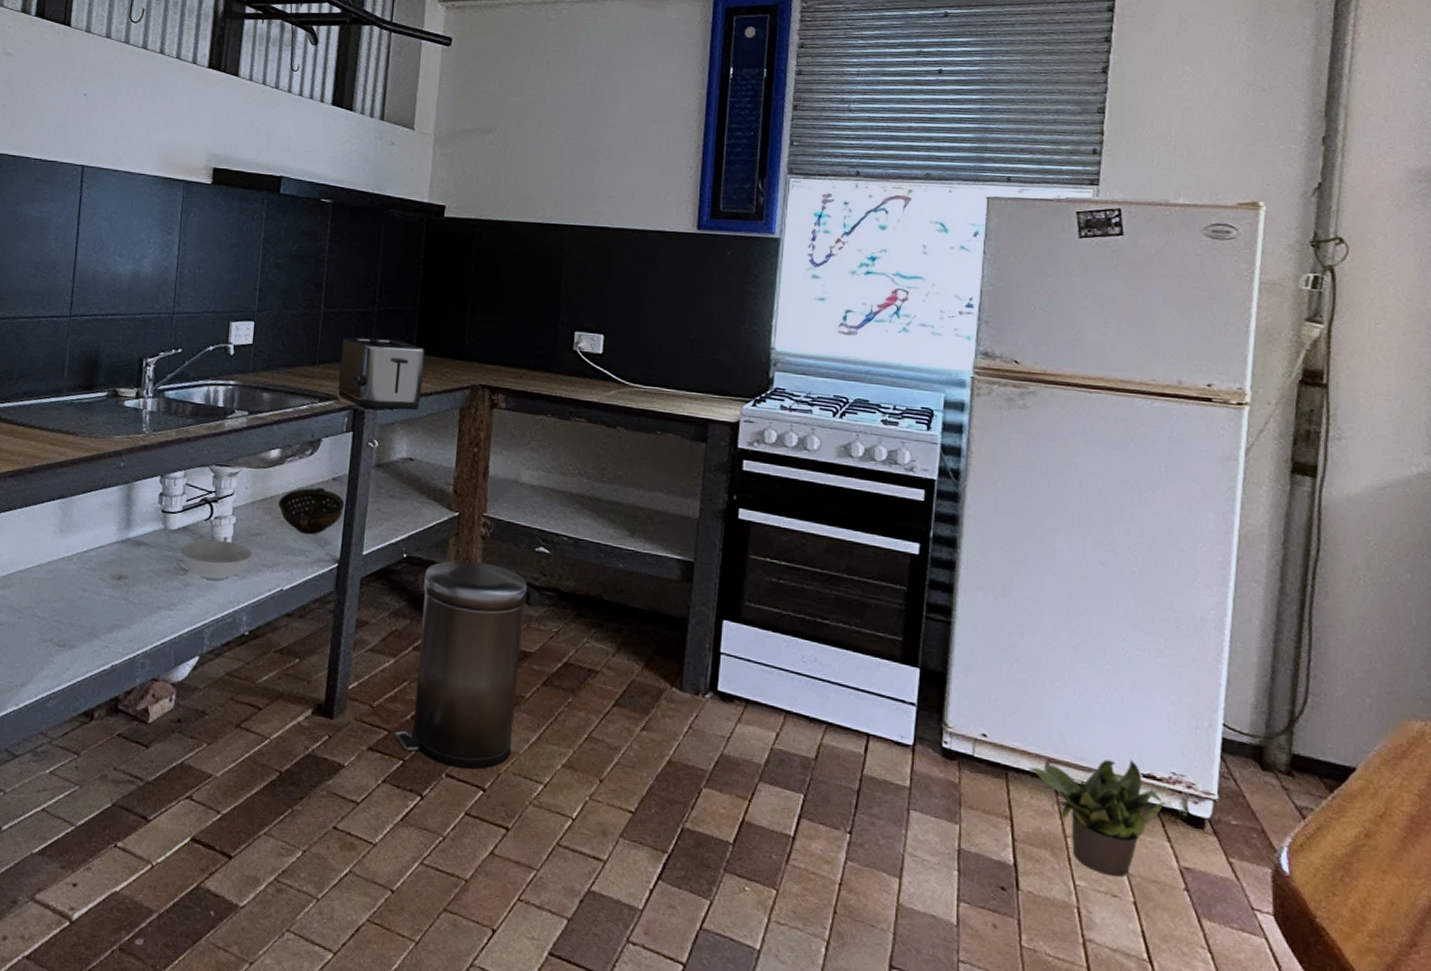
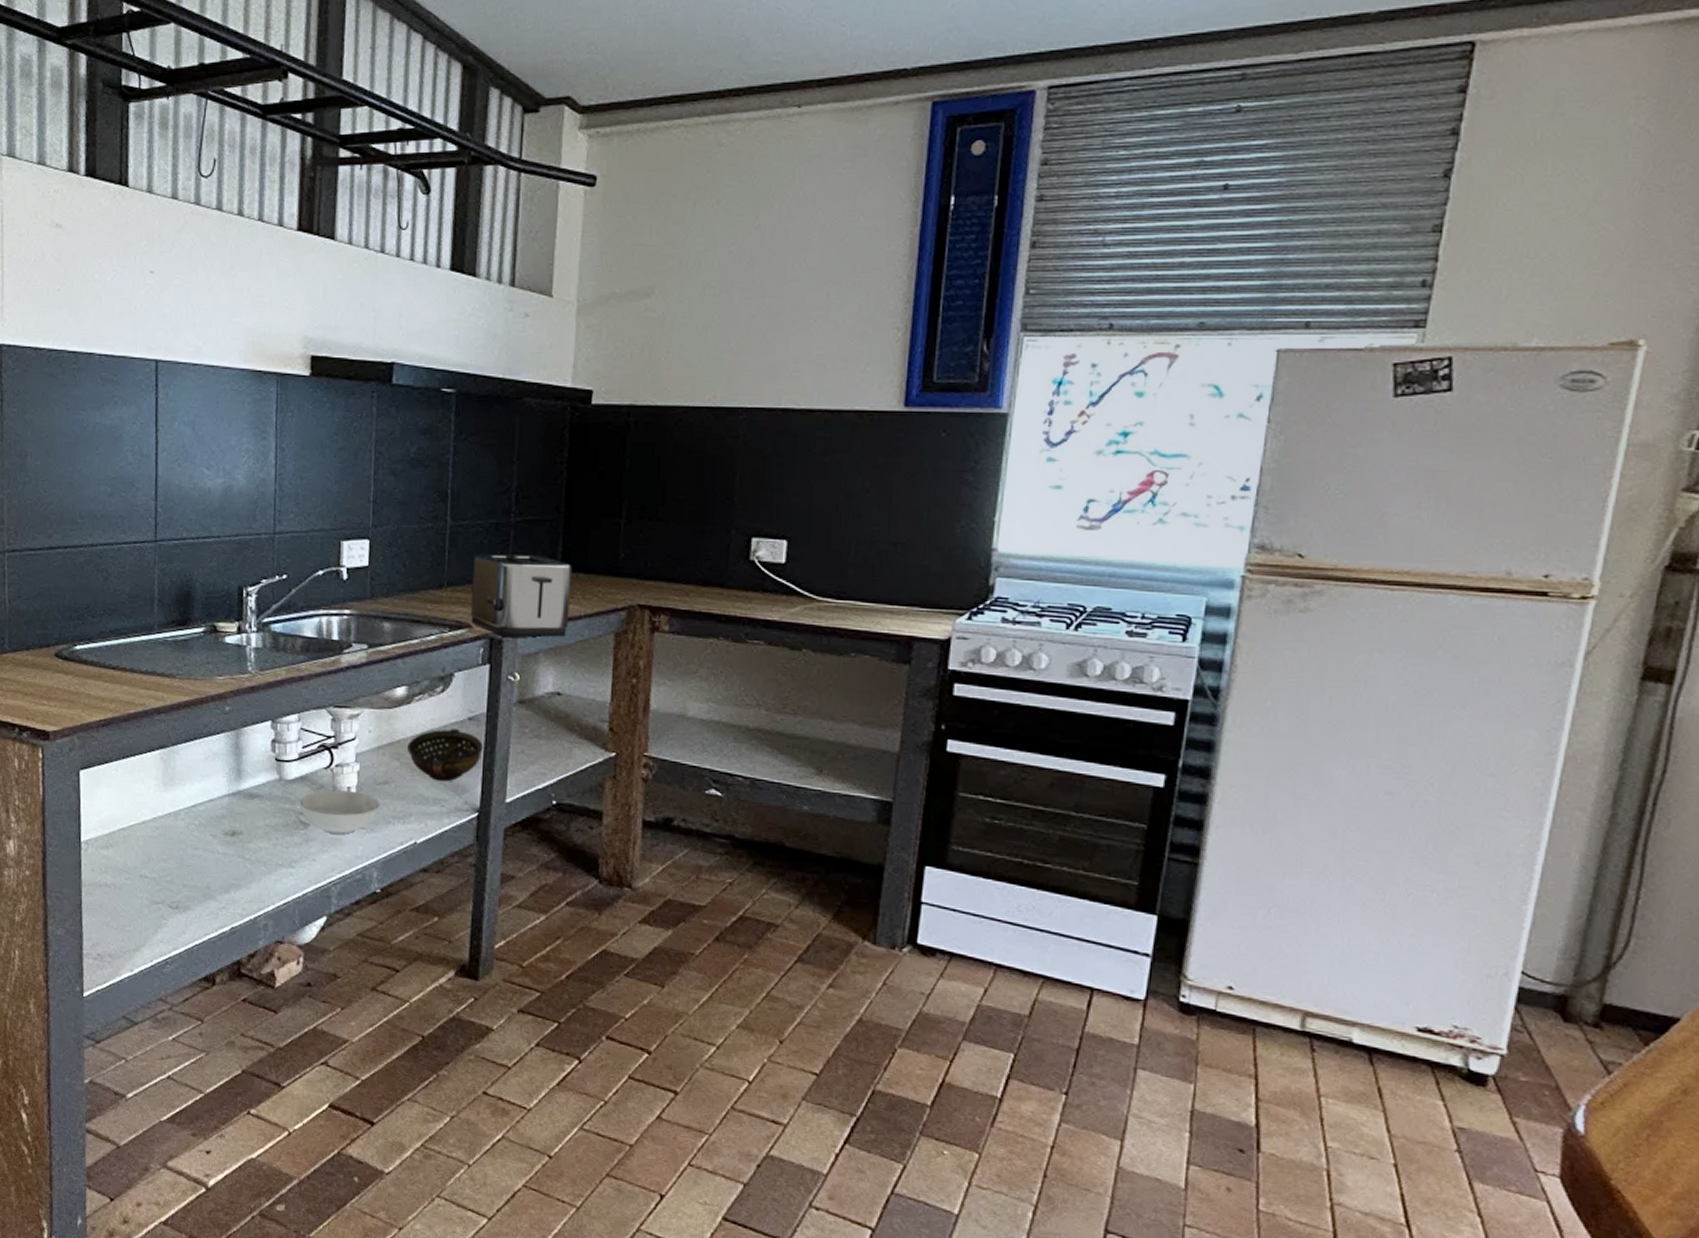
pedal bin: present [393,560,539,769] -> none [546,806,710,1031]
potted plant: present [1027,759,1167,877] -> none [1279,1012,1444,1138]

